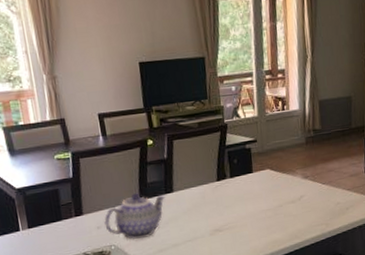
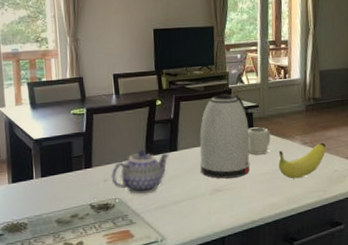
kettle: none [196,129,251,219] -> present [200,94,250,179]
cup: none [246,163,271,192] -> present [248,127,271,155]
fruit: none [279,175,328,214] -> present [278,142,326,179]

